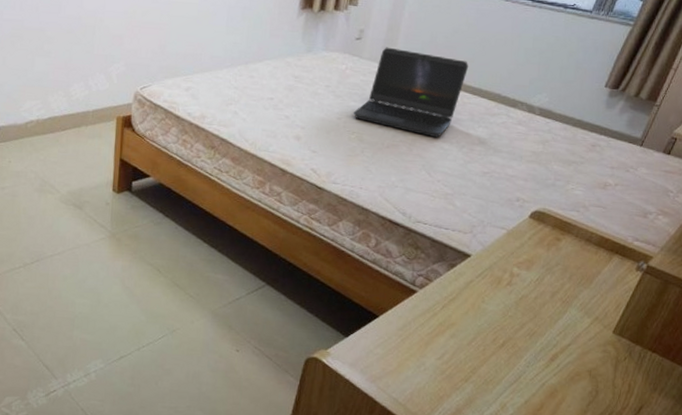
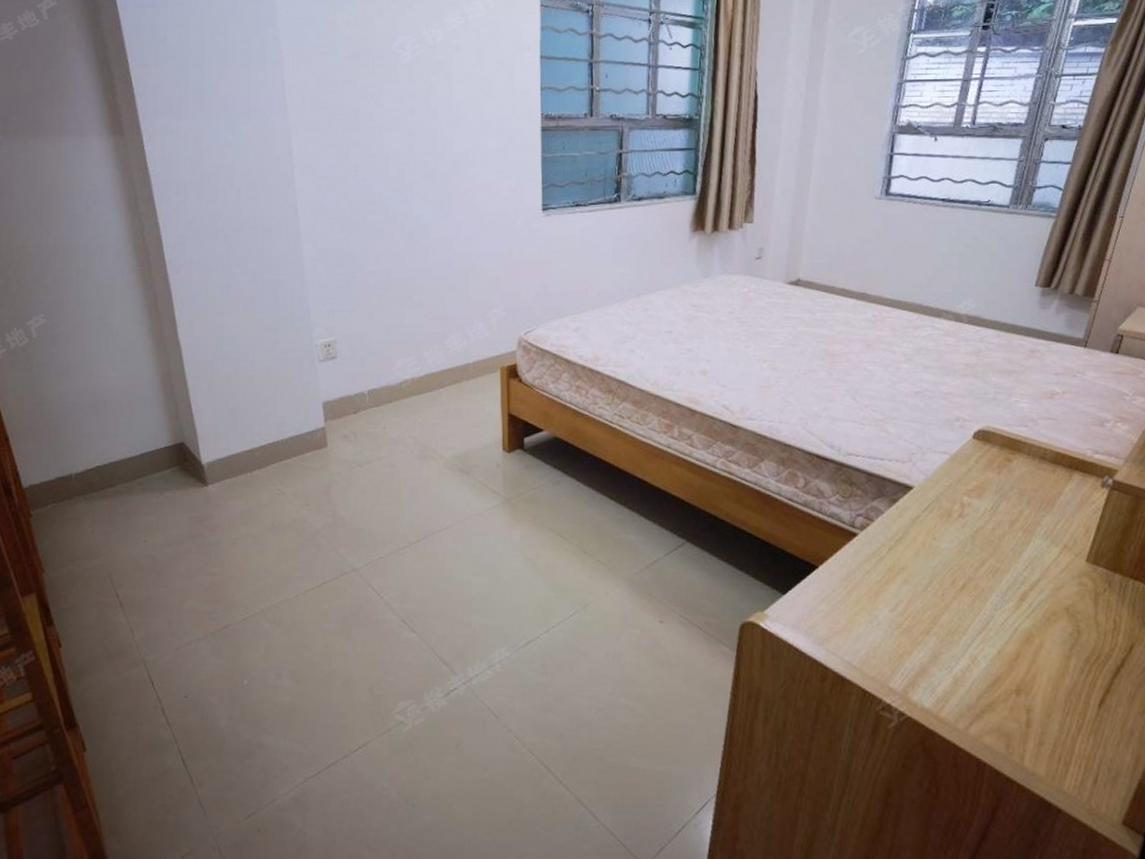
laptop computer: present [353,47,469,138] -> none [762,264,883,359]

